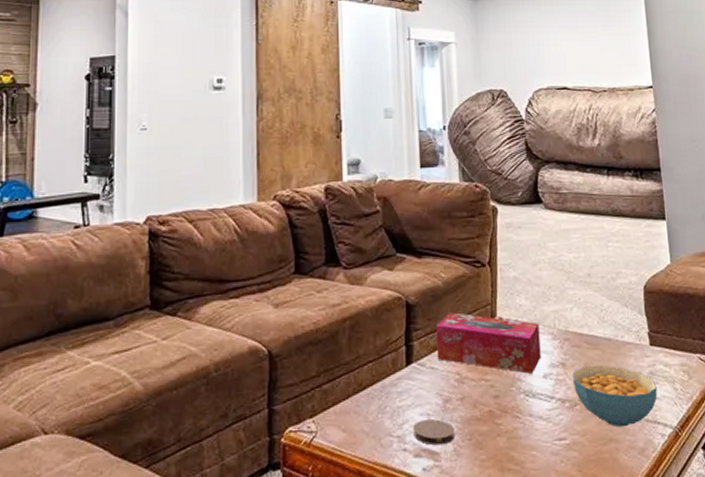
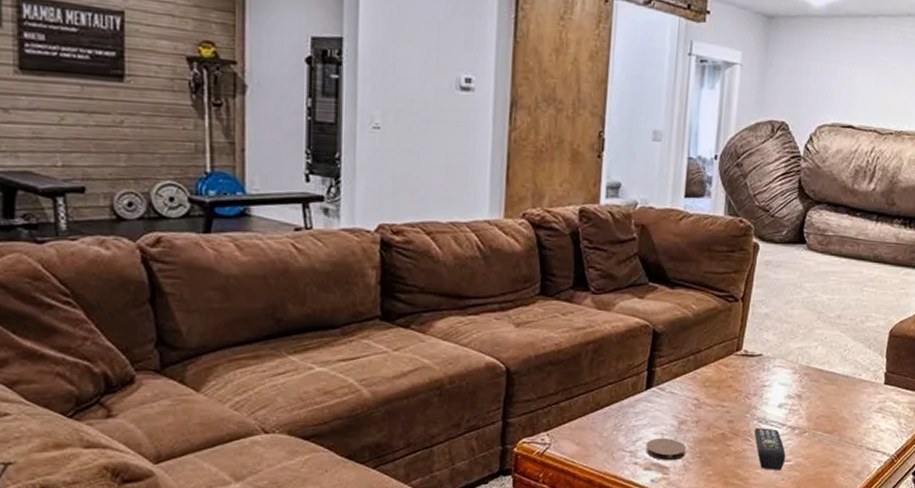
tissue box: present [435,312,541,374] -> none [677,343,783,403]
remote control: none [522,402,560,451] -> present [754,428,786,470]
cereal bowl: present [573,365,657,428] -> none [806,399,883,453]

